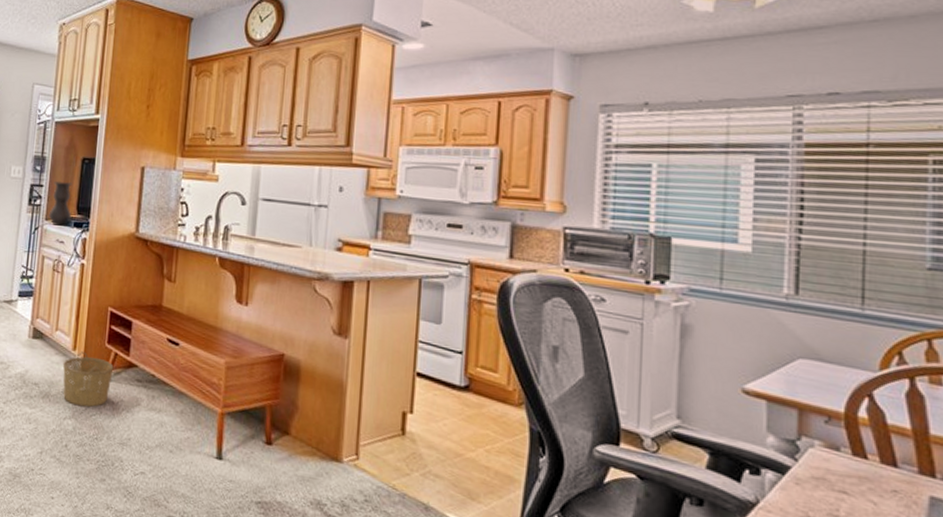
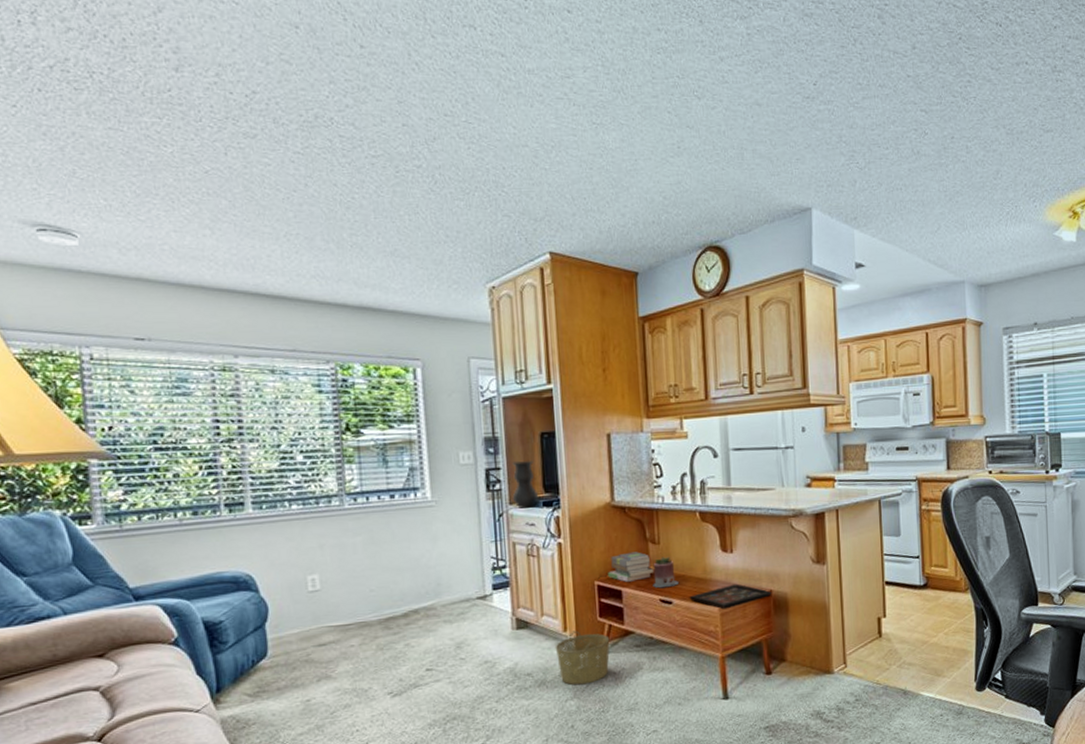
books: none [122,285,167,315] -> present [608,552,655,582]
succulent planter: none [162,295,188,328] -> present [653,556,678,589]
decorative tray: none [196,338,284,363] -> present [689,583,772,608]

